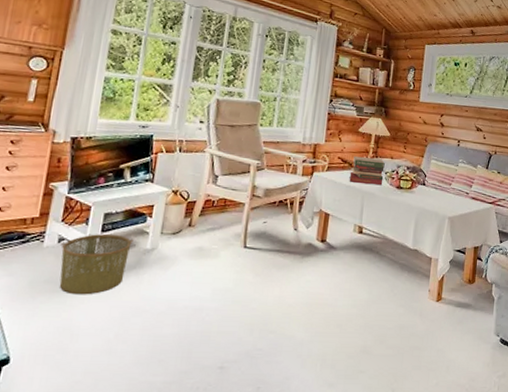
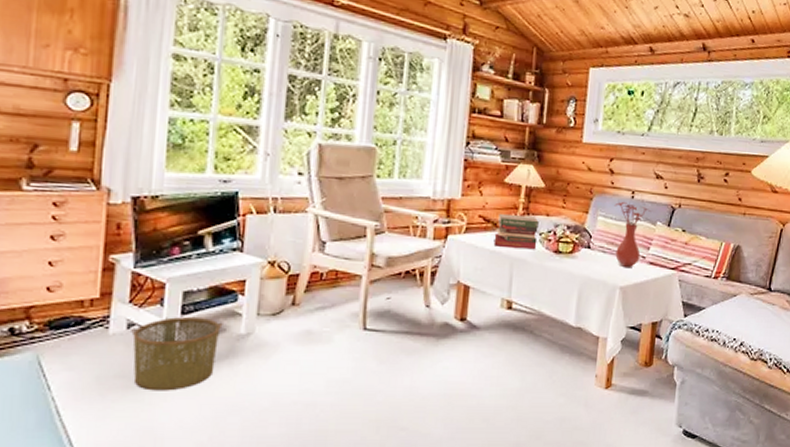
vase: none [444,148,473,201] -> present [614,201,652,267]

